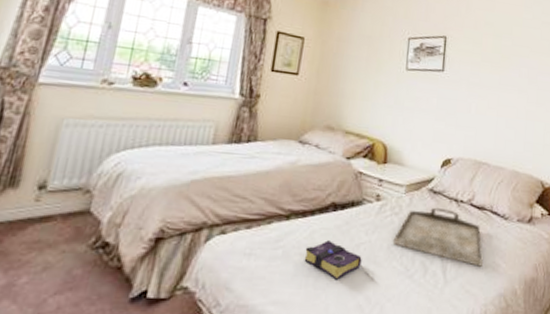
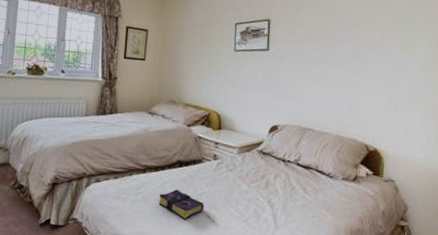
serving tray: present [394,207,483,267] -> none [230,165,310,216]

